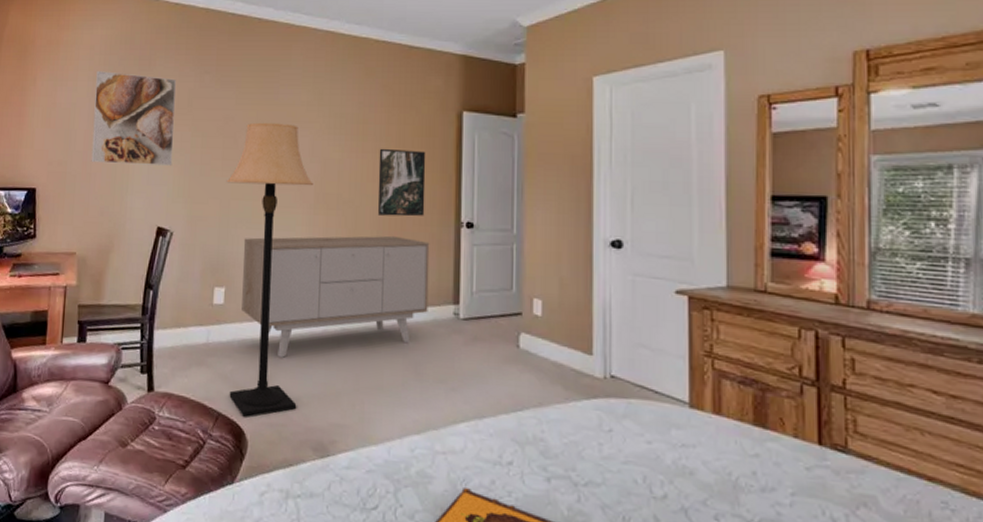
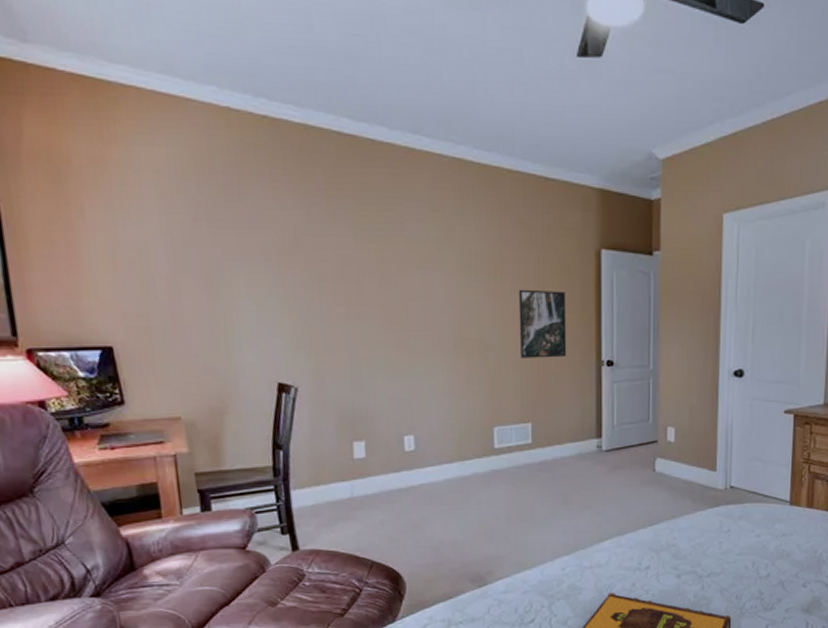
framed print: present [91,71,176,166] -> none [169,201,286,314]
lamp: present [226,122,313,417] -> none [353,263,452,562]
sideboard: present [242,235,430,358] -> none [380,377,573,503]

